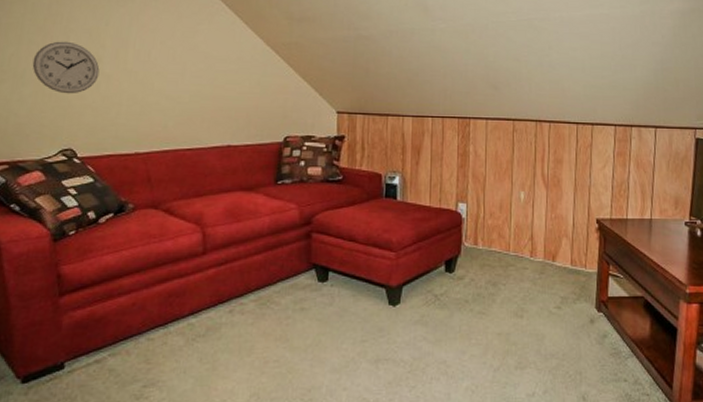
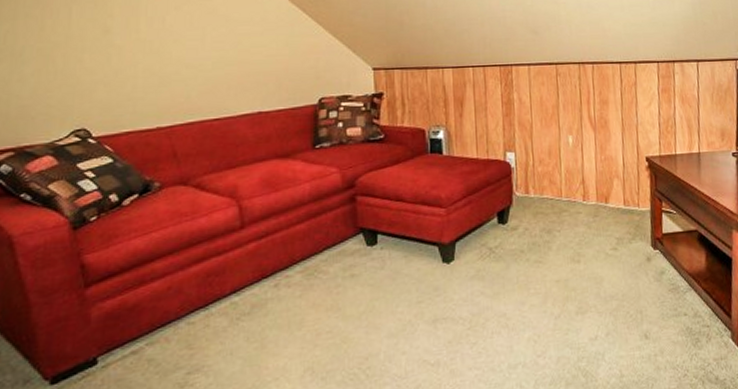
wall clock: present [32,41,100,94] -> none [31,13,109,70]

